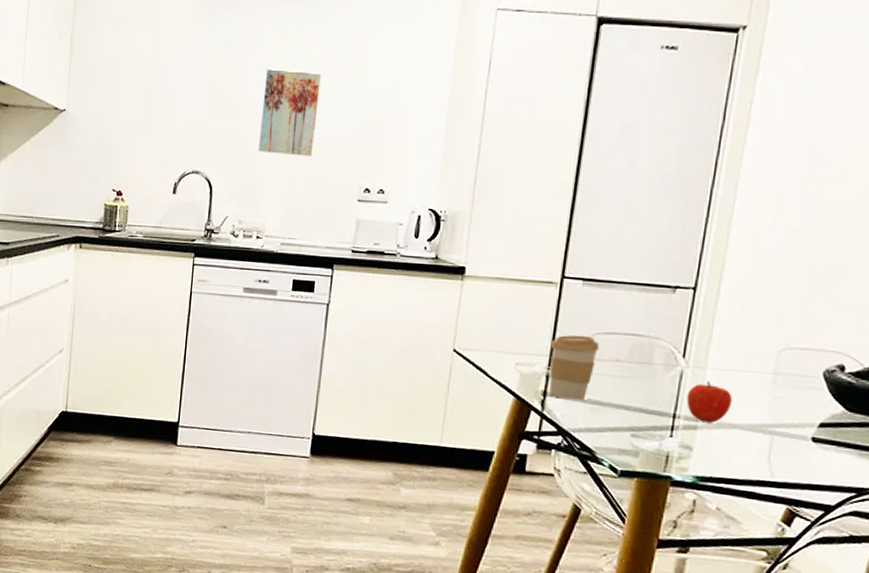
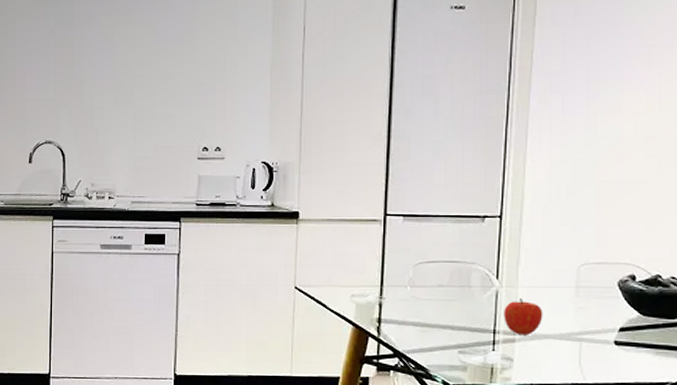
wall art: present [258,68,321,157] -> none [104,44,155,122]
coffee cup: present [549,335,600,401] -> none [380,265,424,324]

